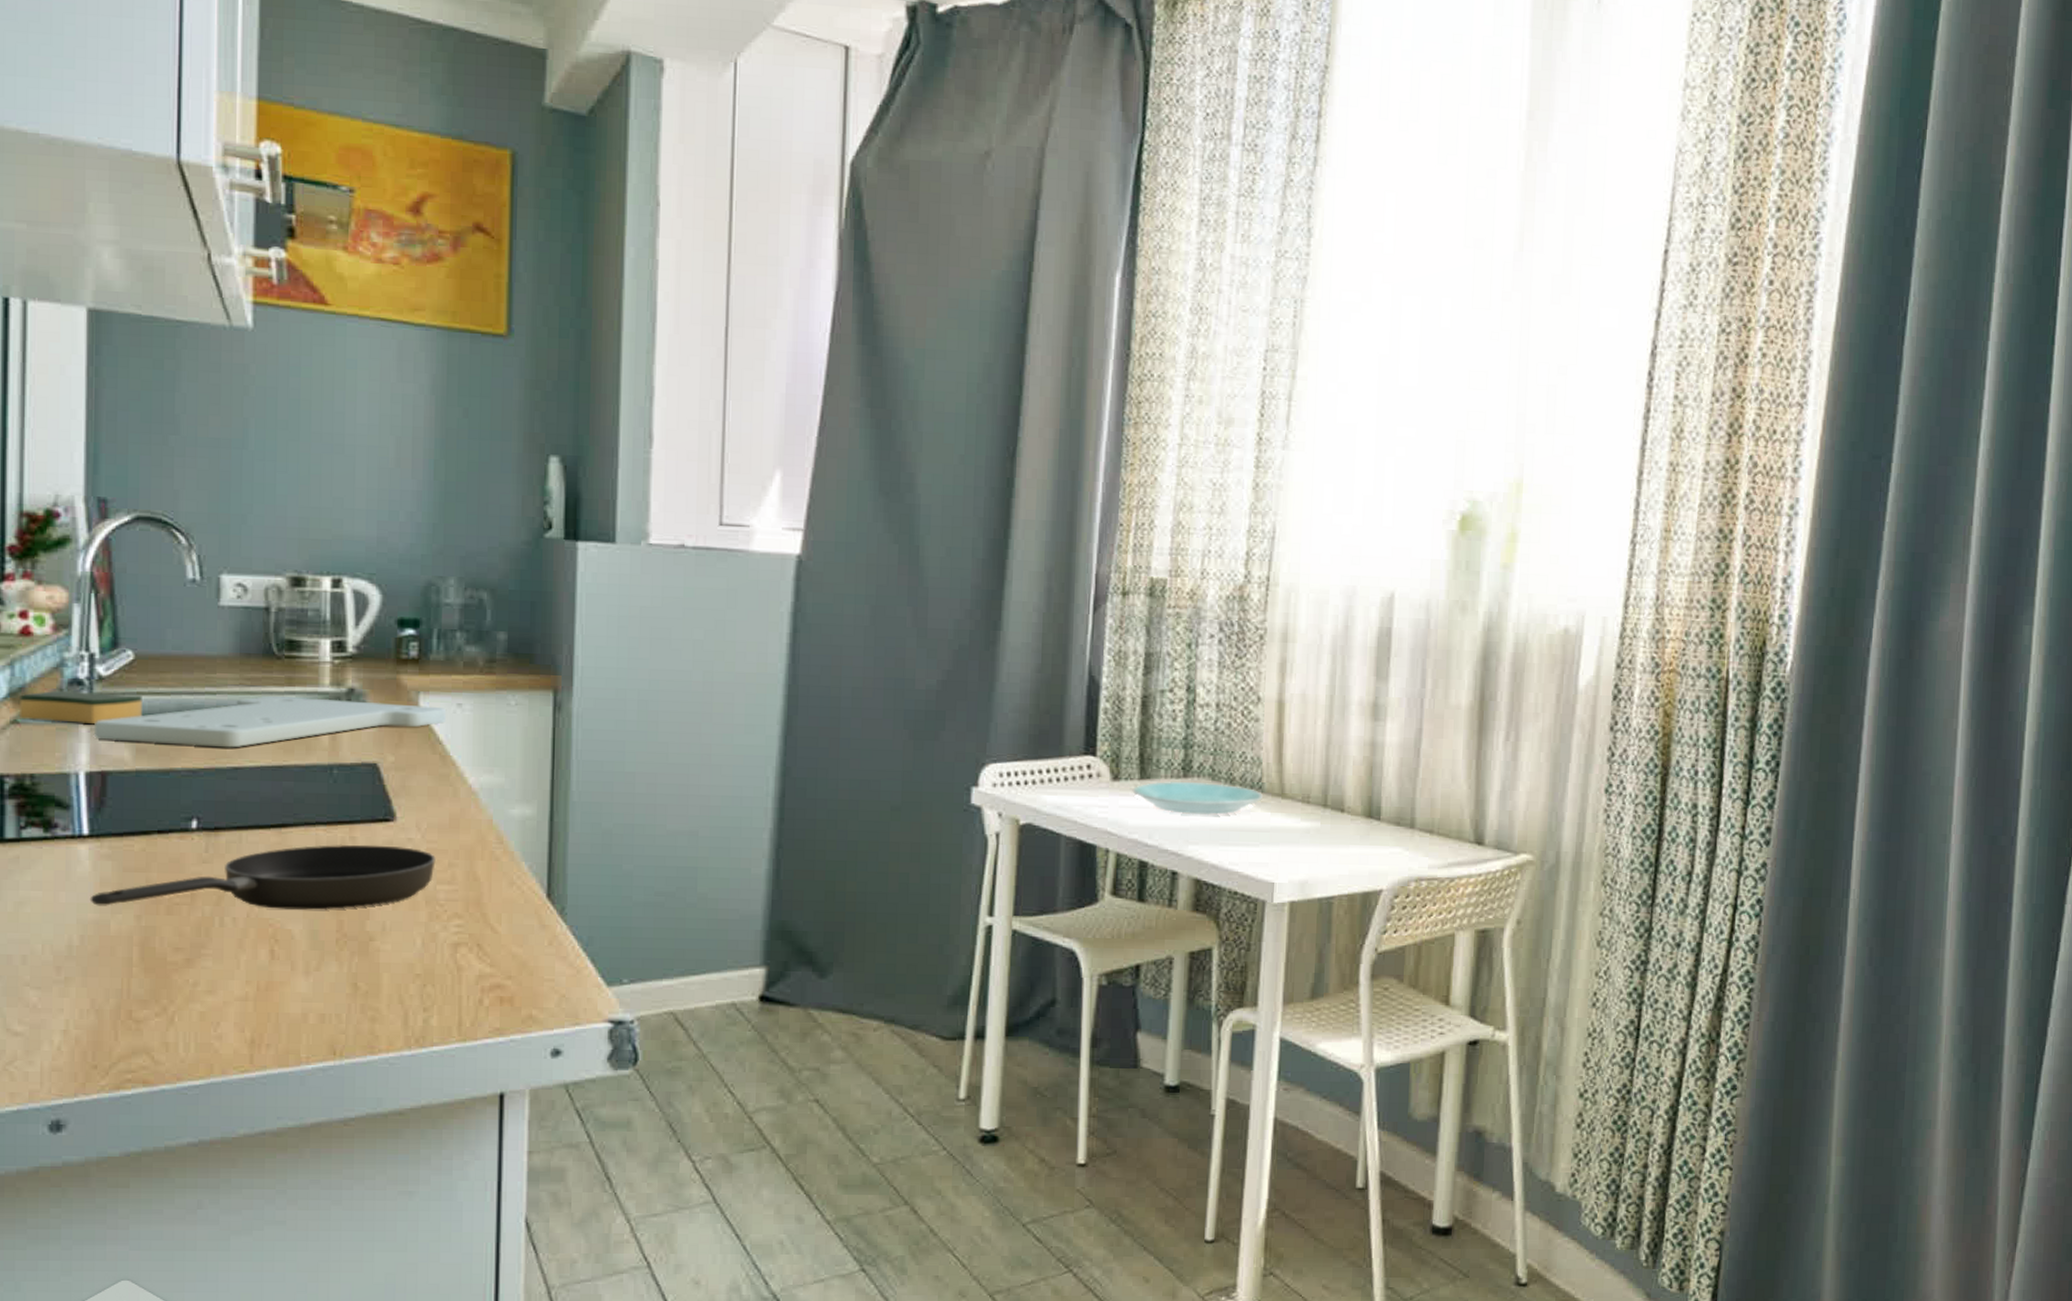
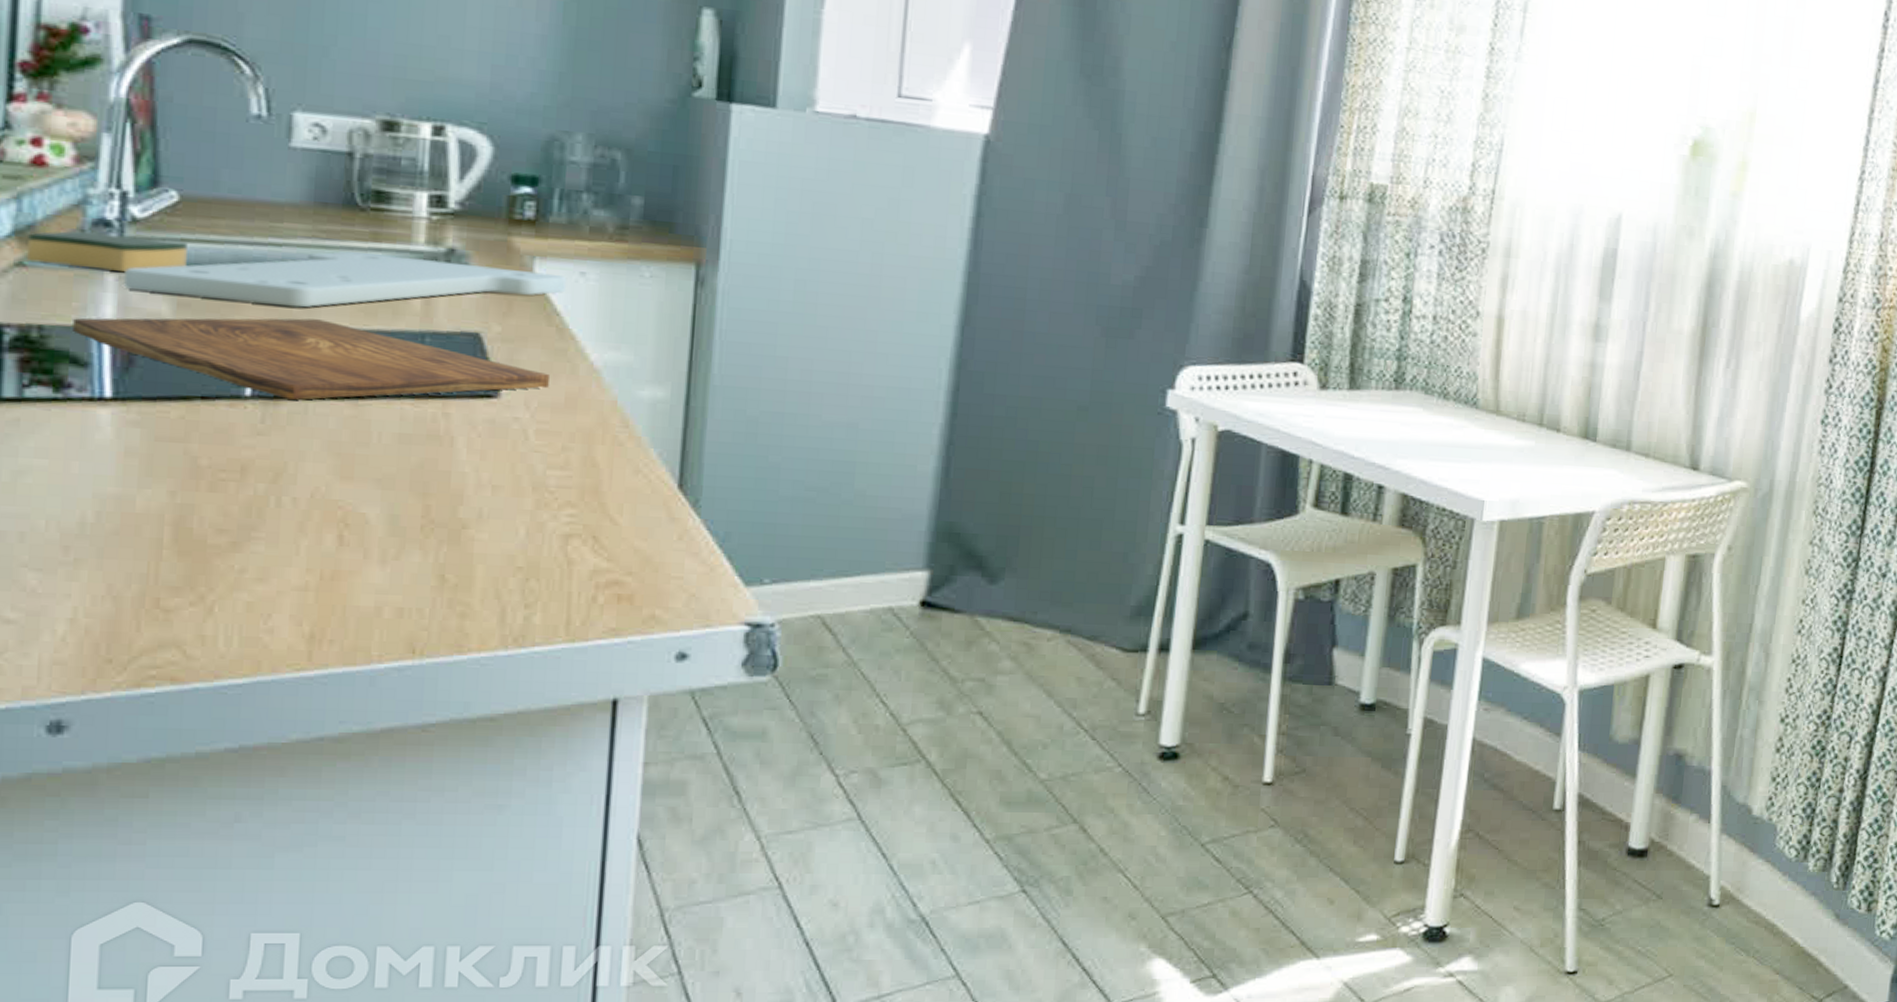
cutting board: none [57,757,436,830] -> present [72,317,549,400]
frying pan: present [89,844,436,910] -> none [110,420,547,493]
plate: present [1132,781,1264,816] -> none [1340,392,1478,430]

